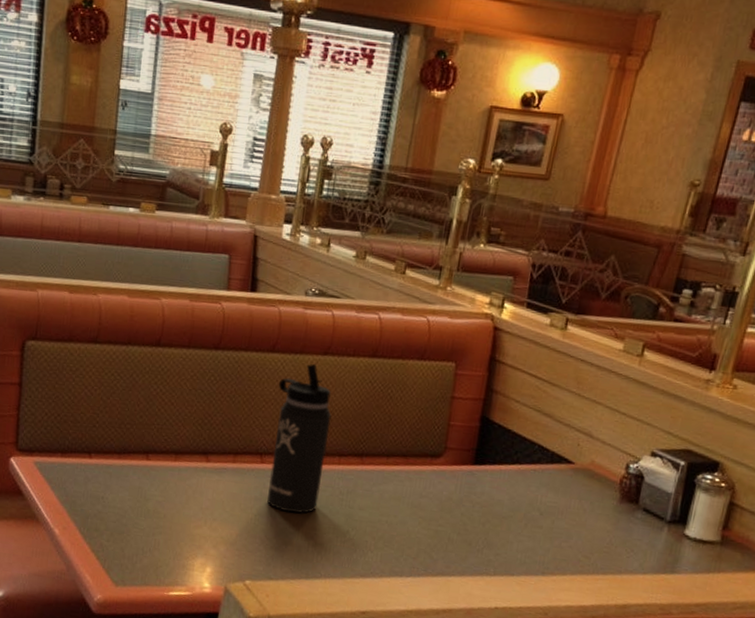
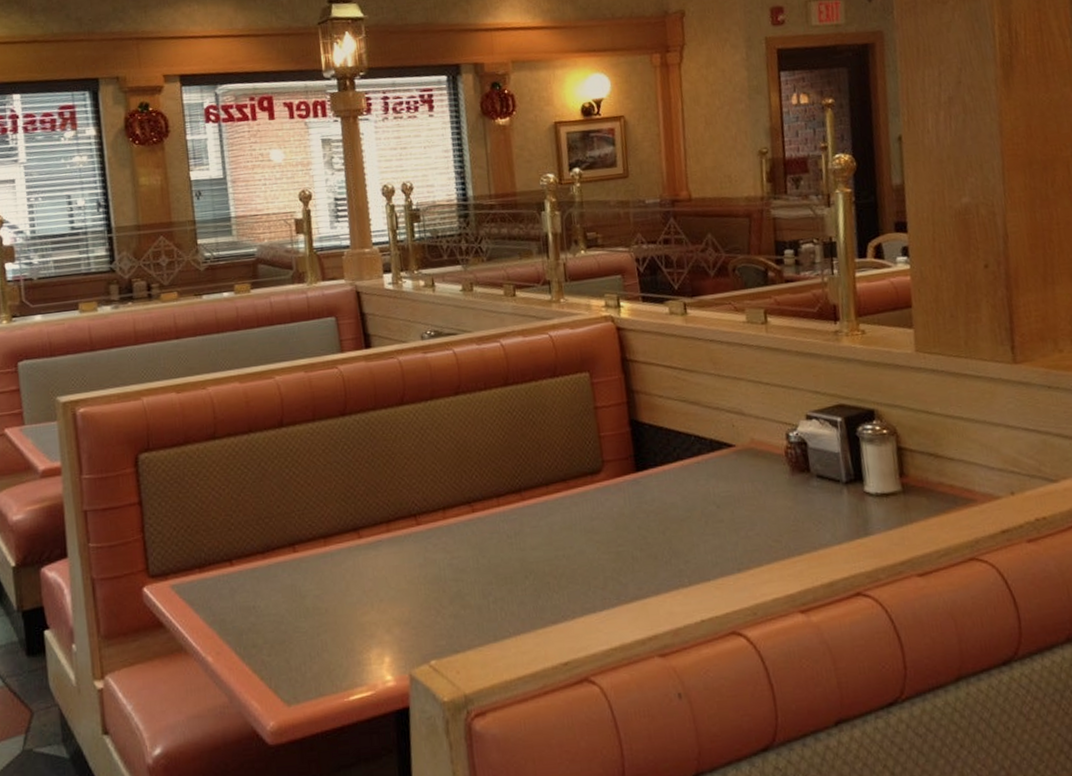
thermos bottle: present [267,363,332,514] -> none [415,406,487,573]

